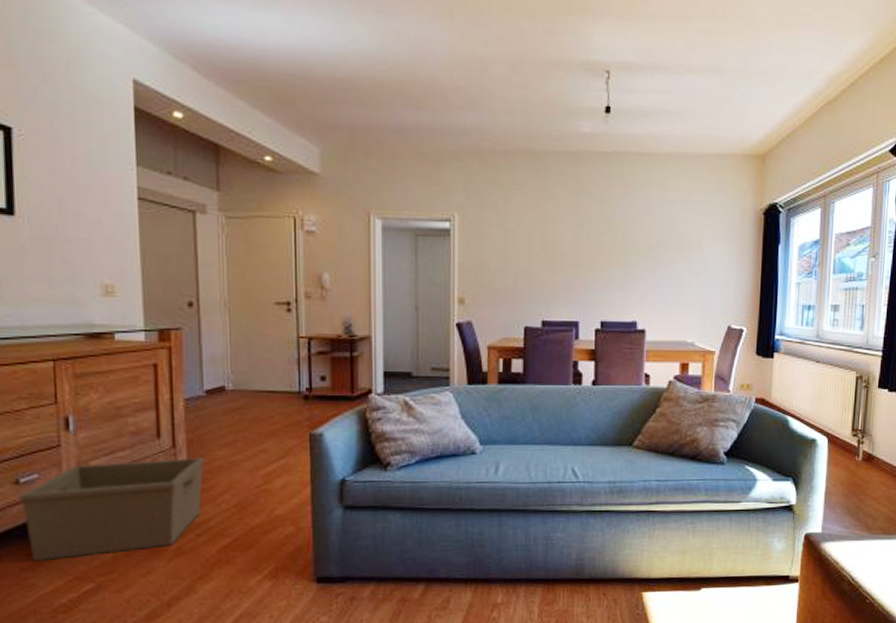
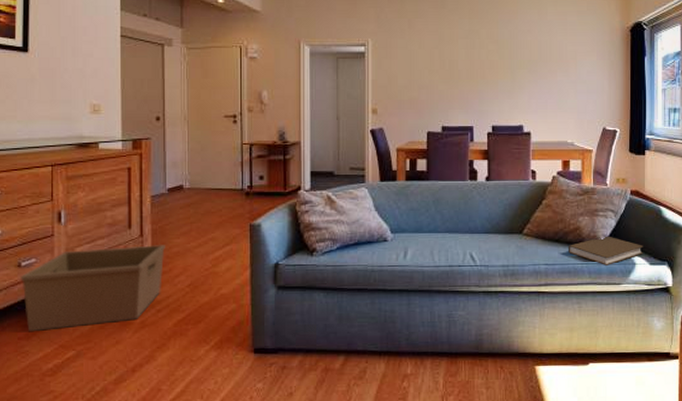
book: none [682,449,767,483] -> present [567,236,644,267]

